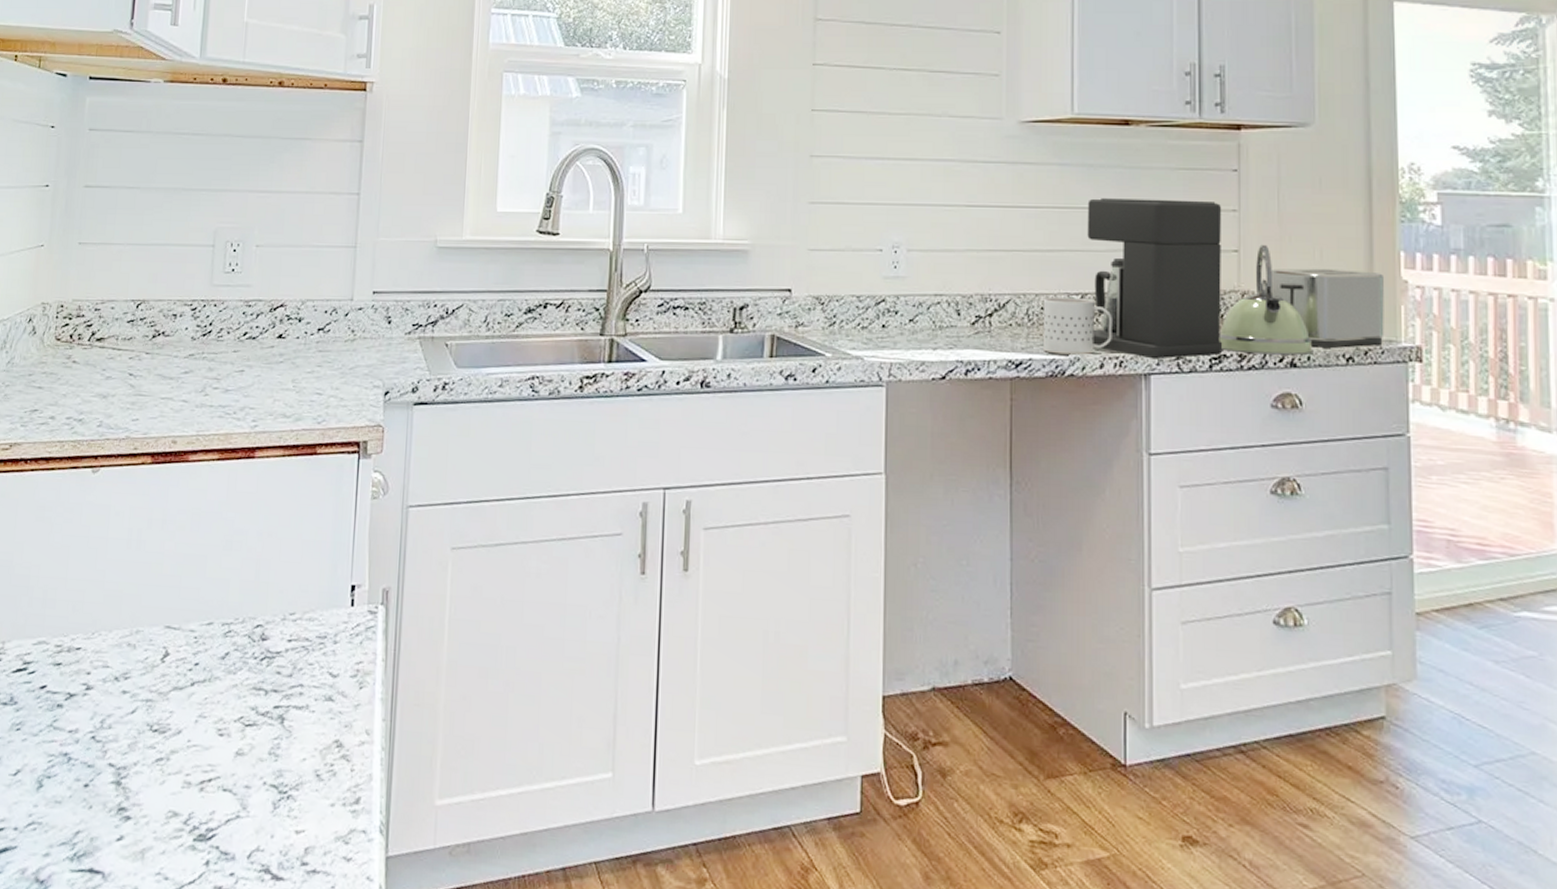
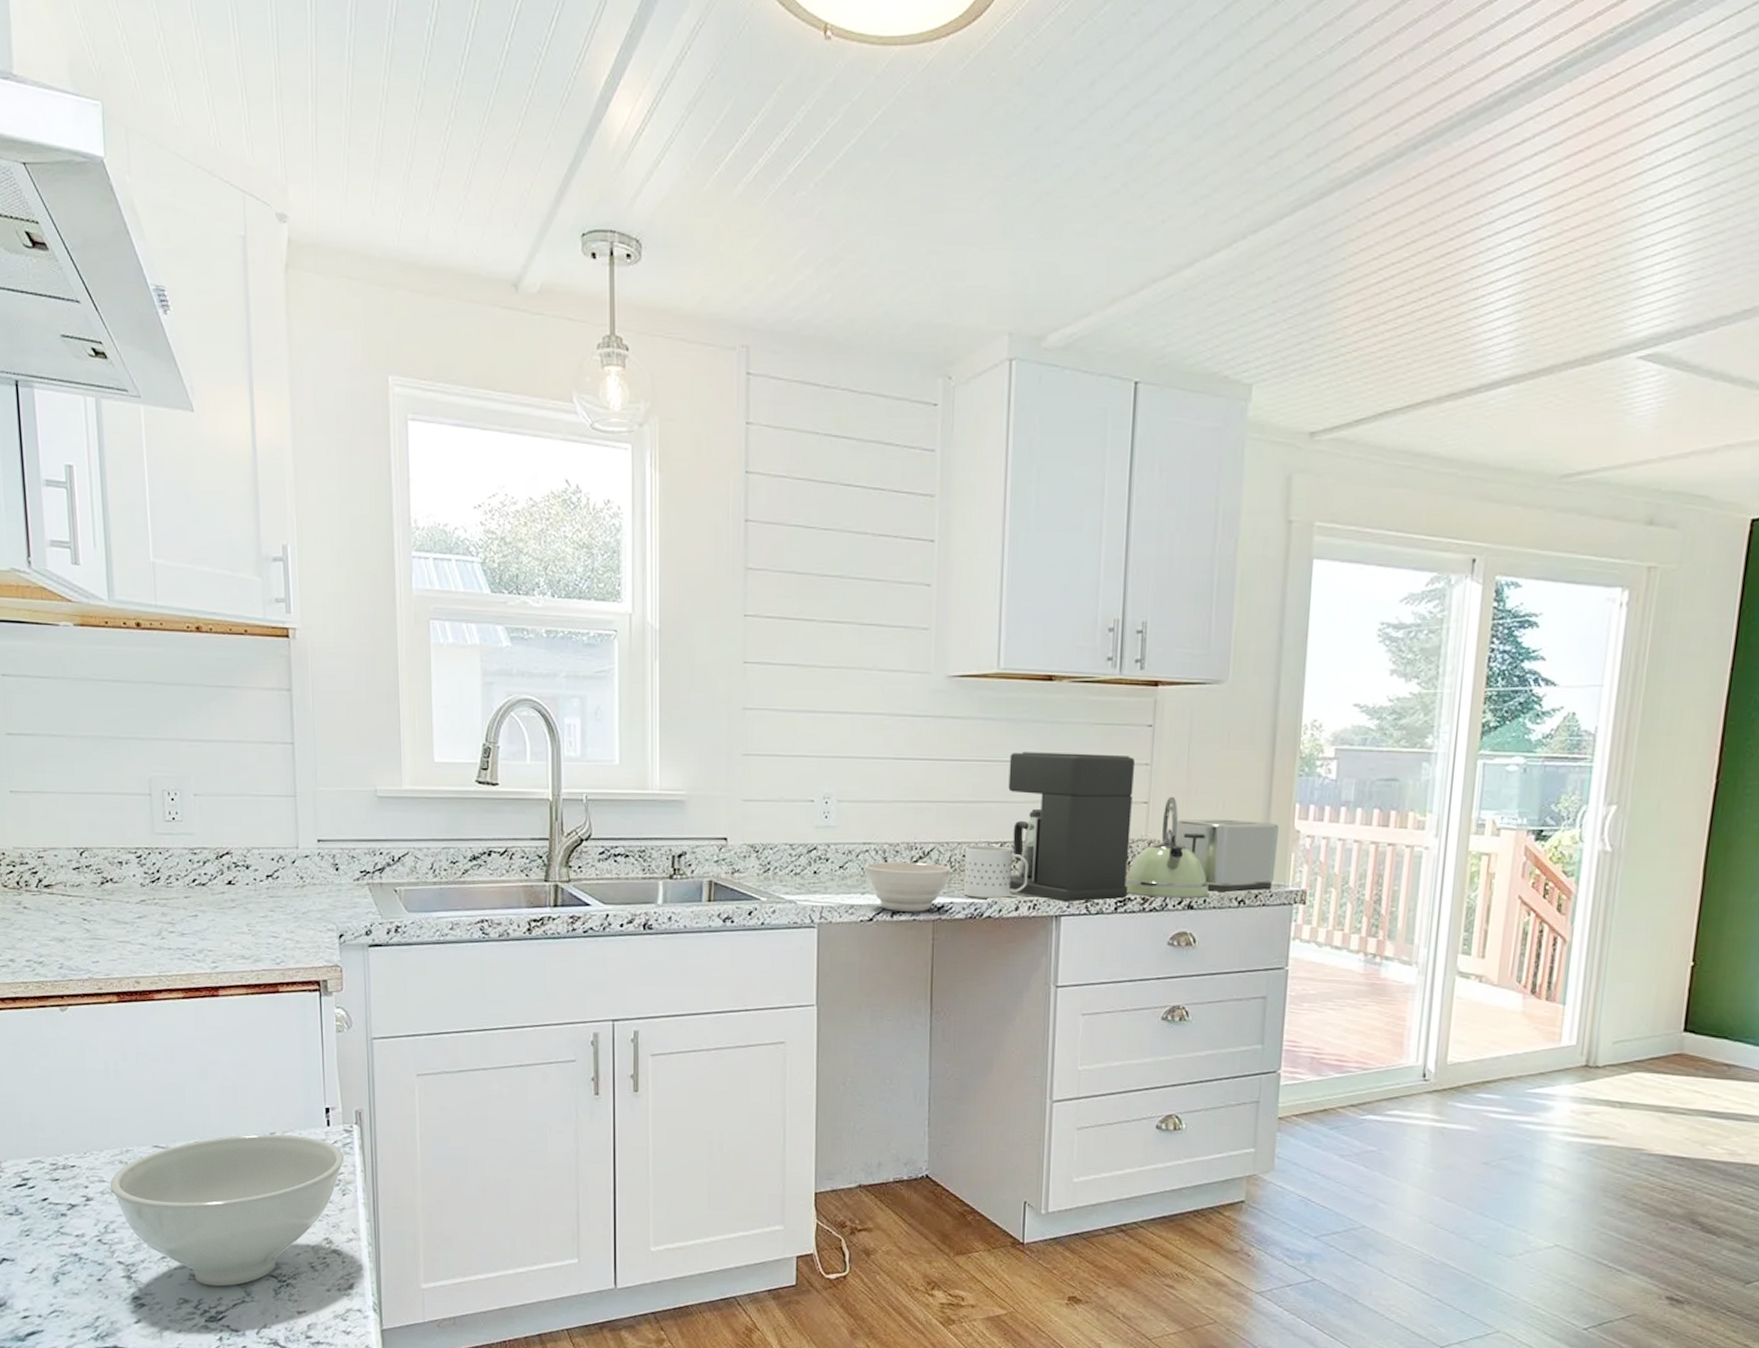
bowl: none [113,614,366,797] -> present [109,1134,345,1287]
bowl: none [935,314,1029,370] -> present [864,861,952,912]

